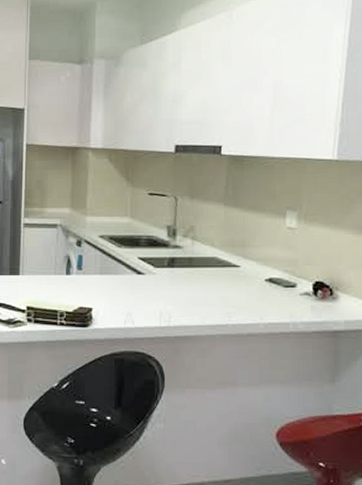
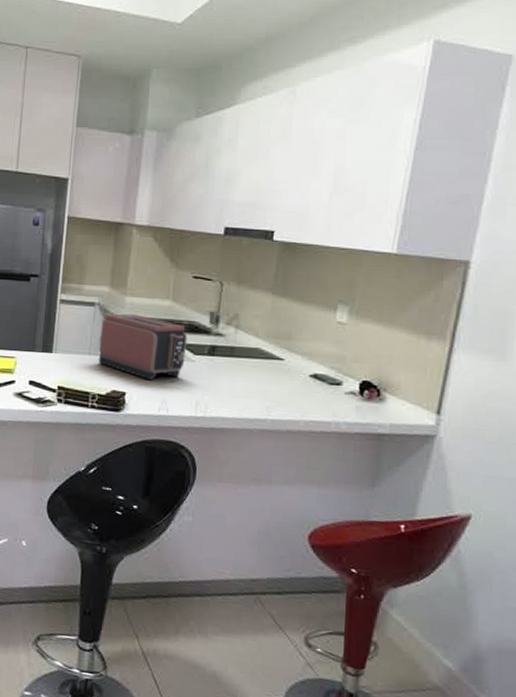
toaster: none [63,233,148,294] -> present [99,313,188,380]

